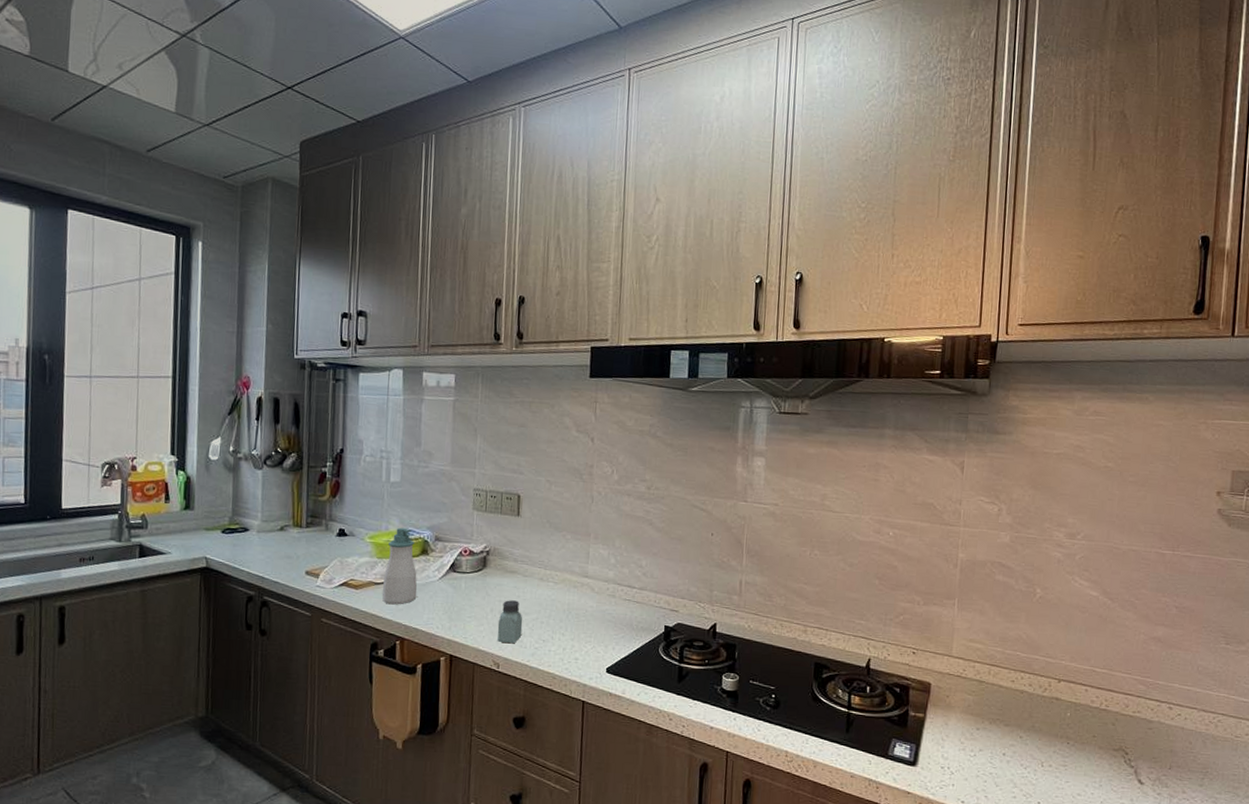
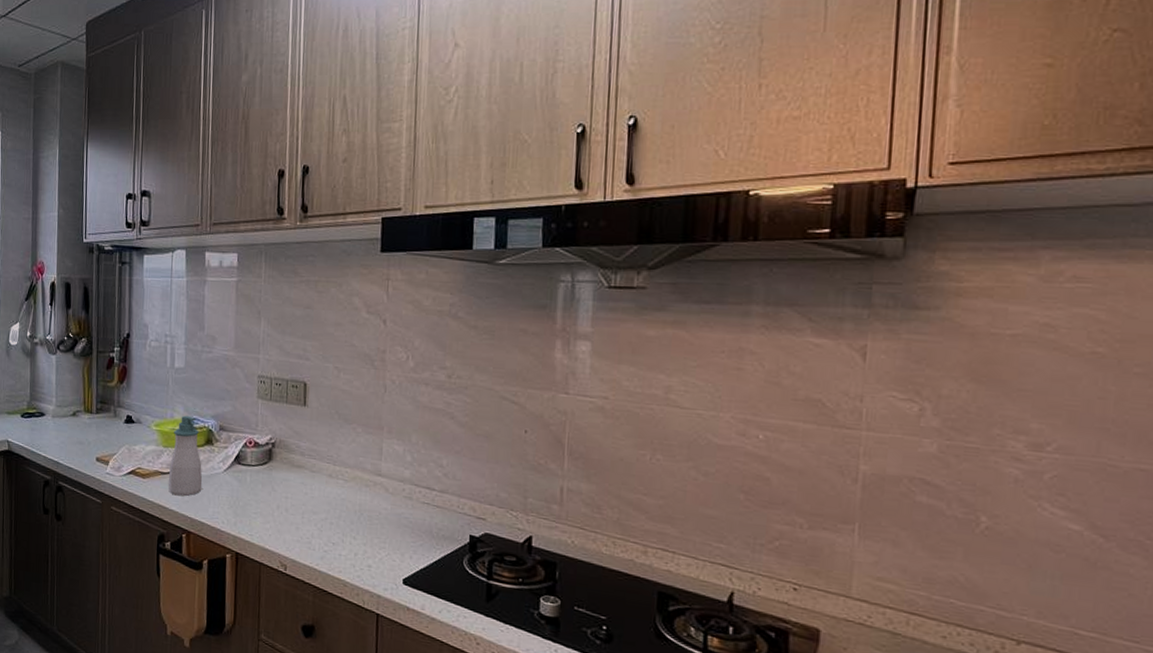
saltshaker: present [497,600,523,644] -> none [284,497,311,545]

